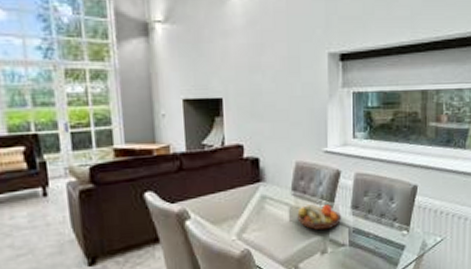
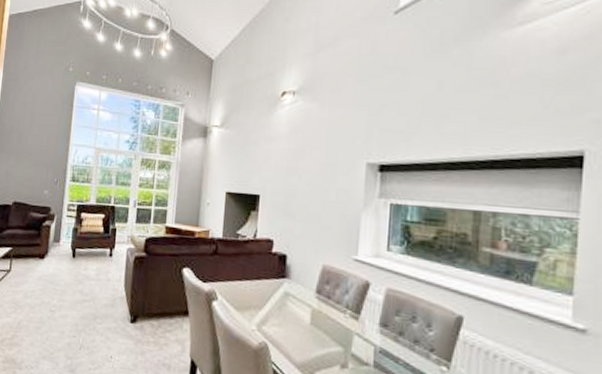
fruit bowl: present [297,204,342,230] -> none [318,311,368,343]

